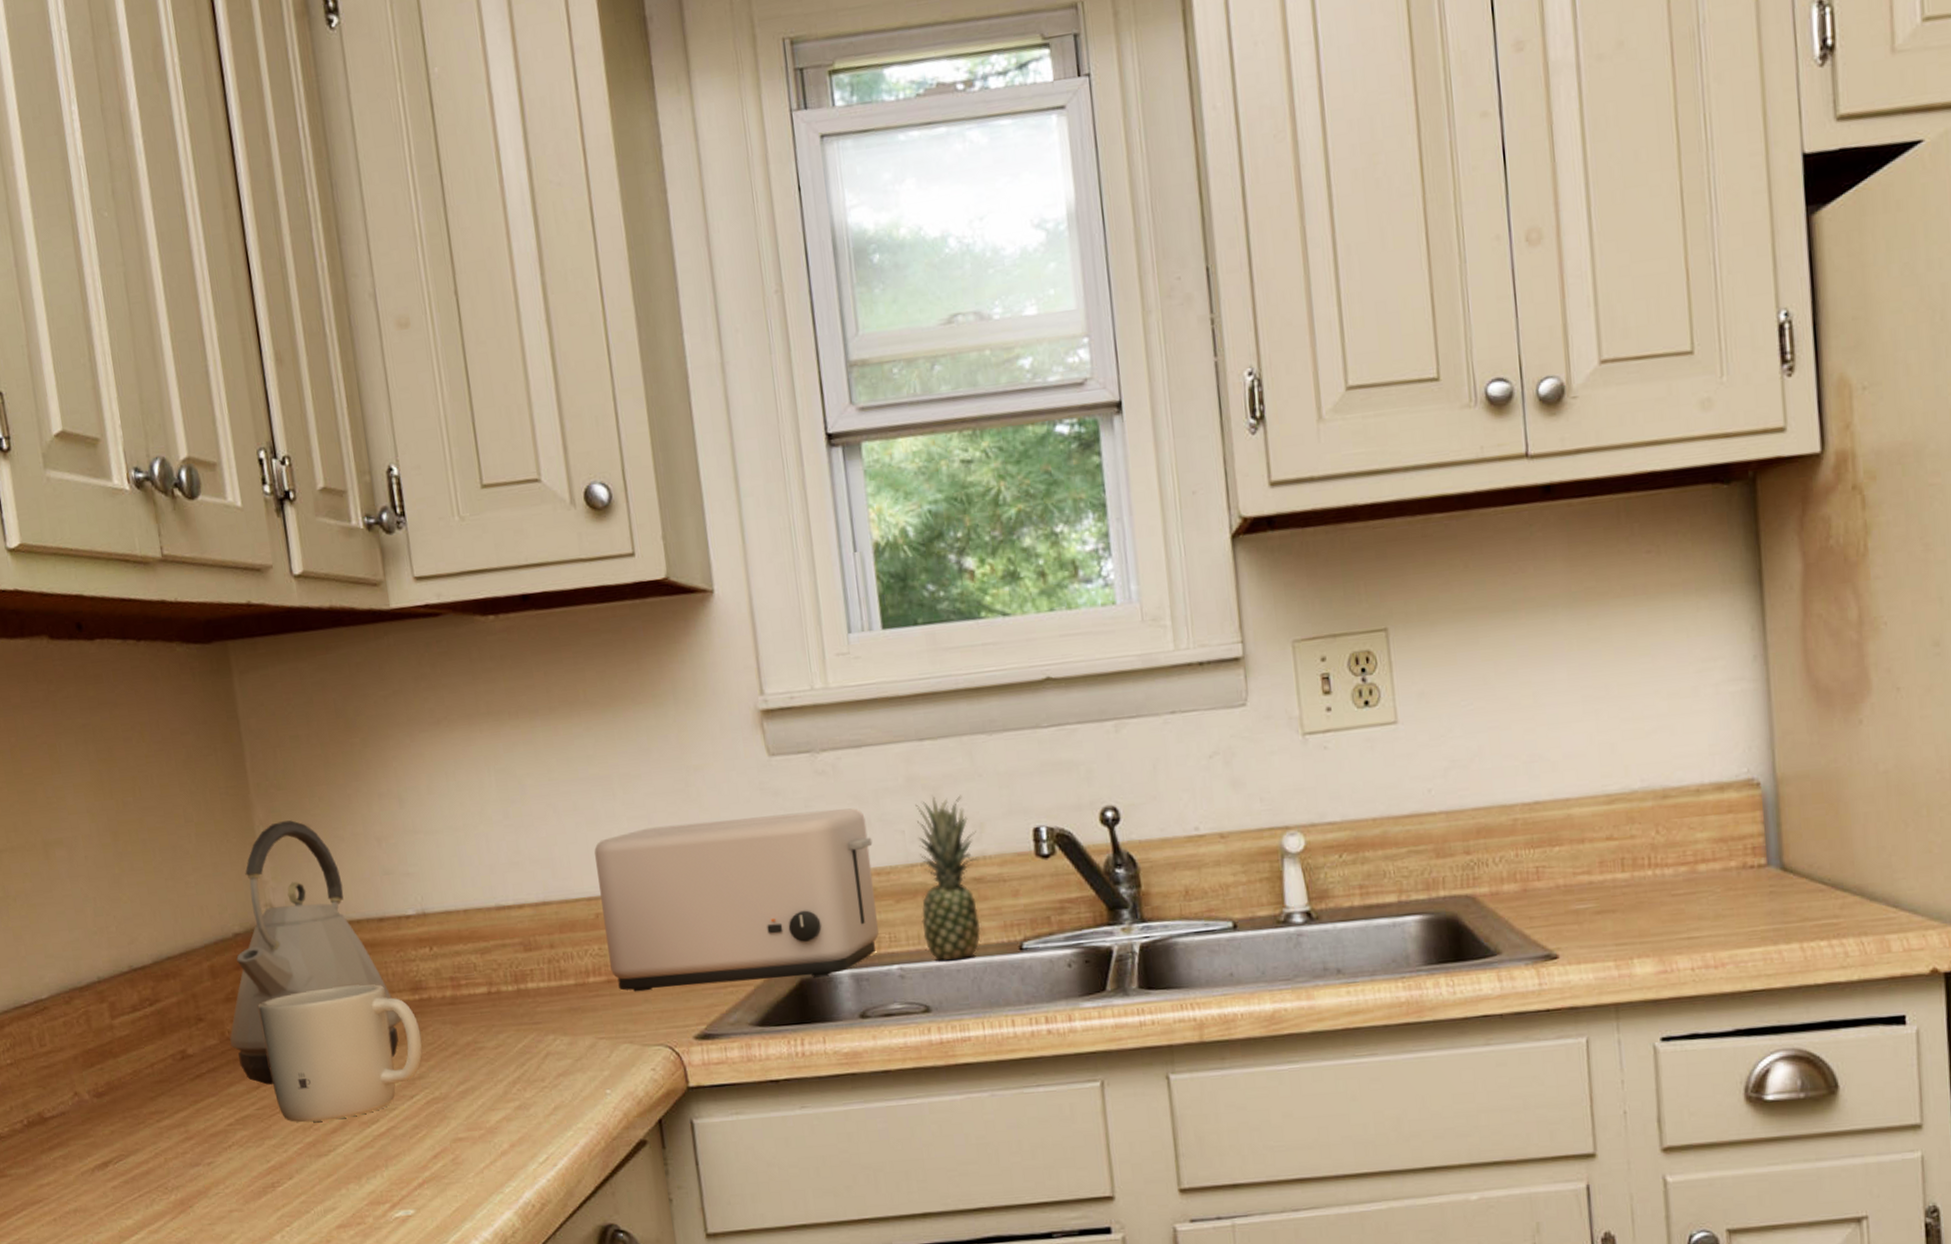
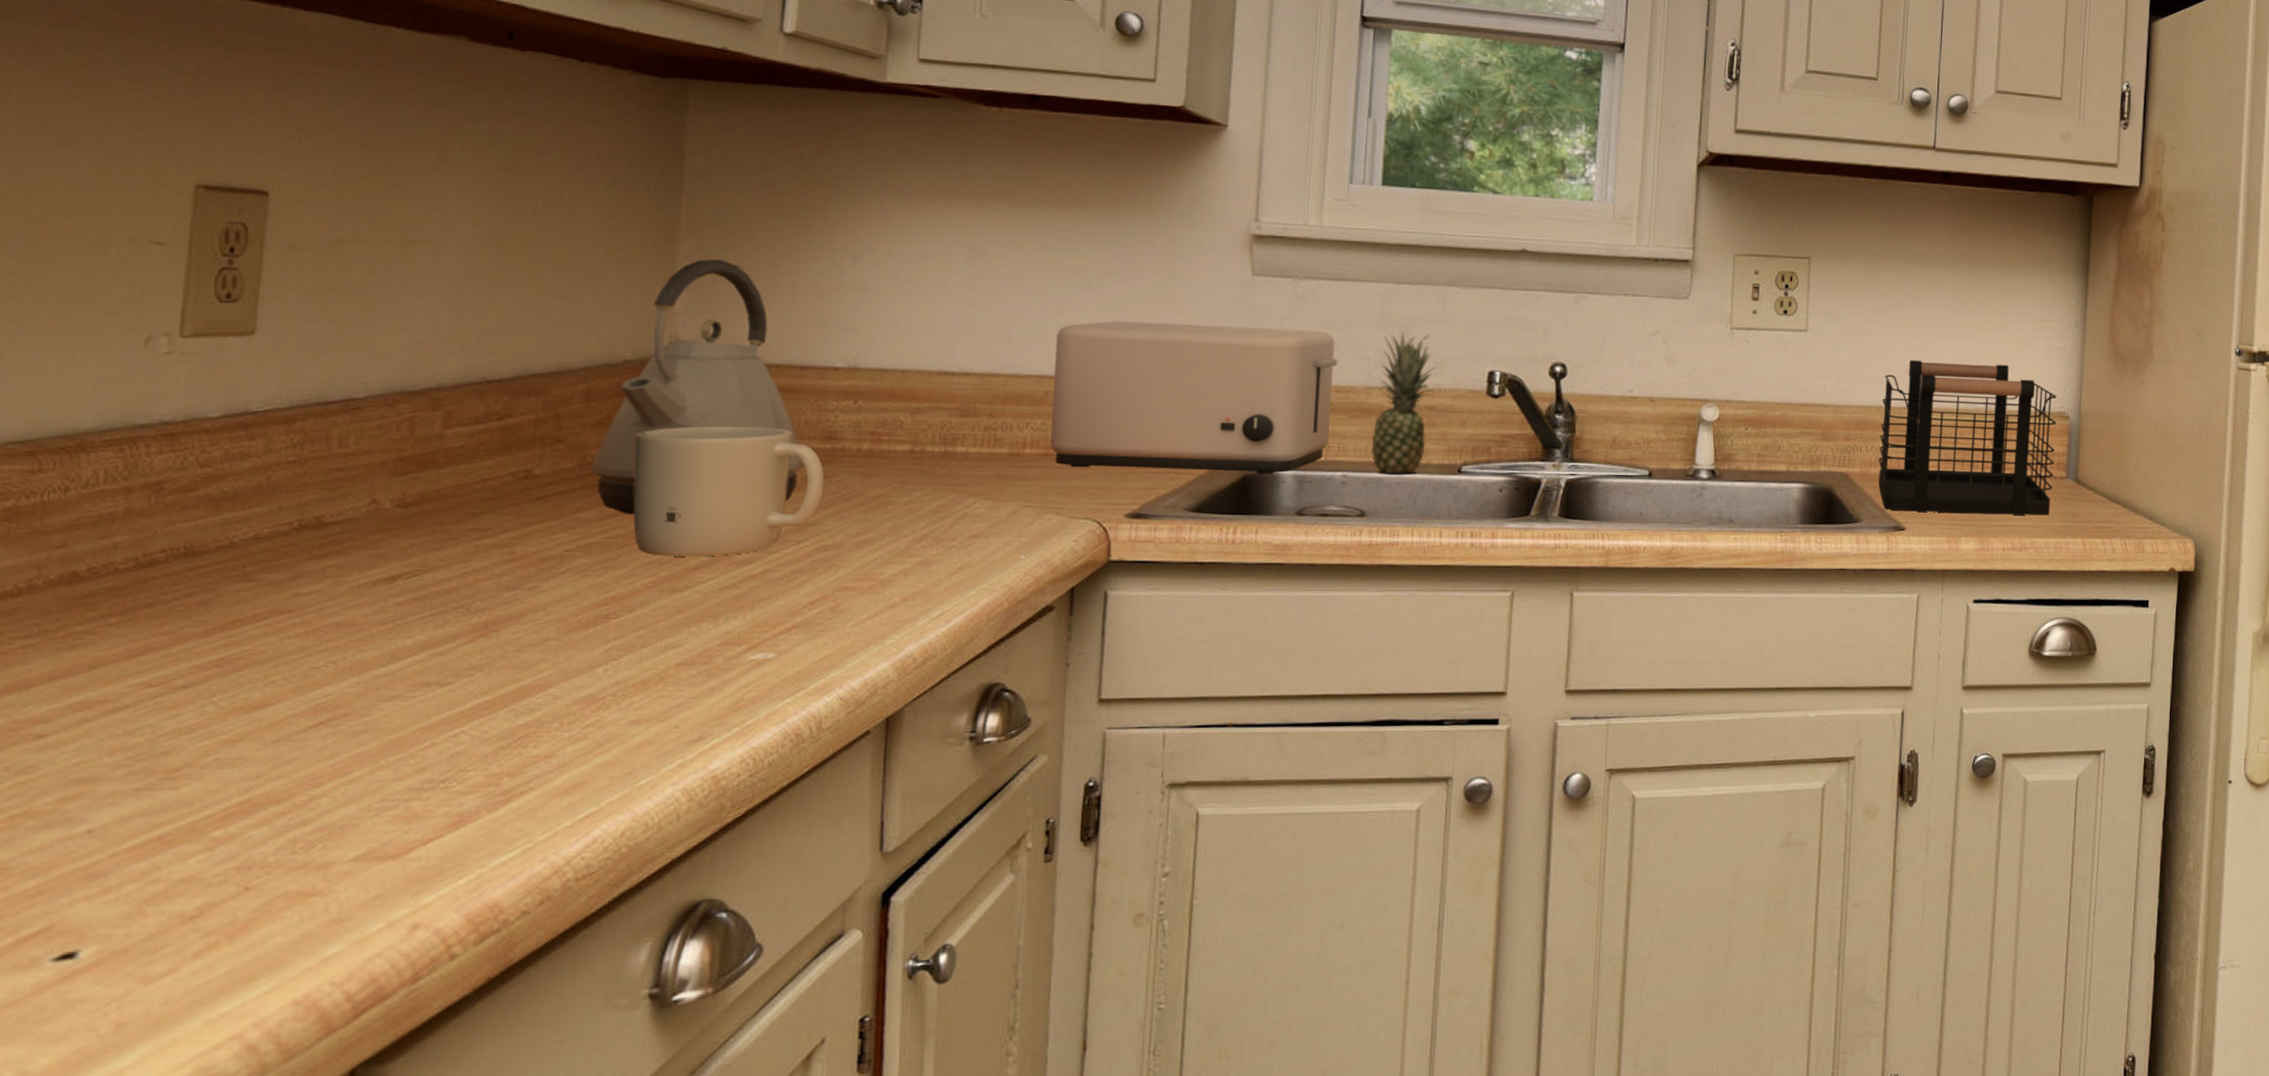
dish rack: none [1504,726,1750,935] -> present [1878,359,2057,515]

